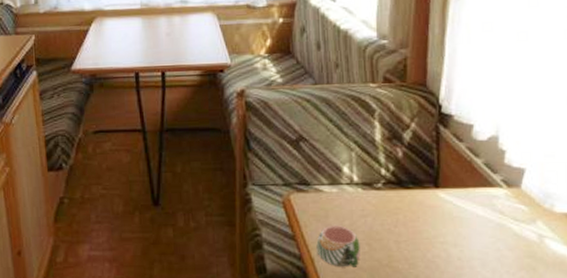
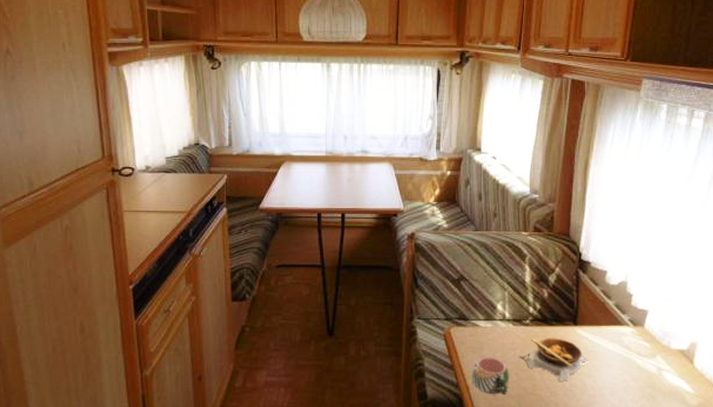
soup bowl: none [371,203,454,252] -> present [520,338,589,381]

